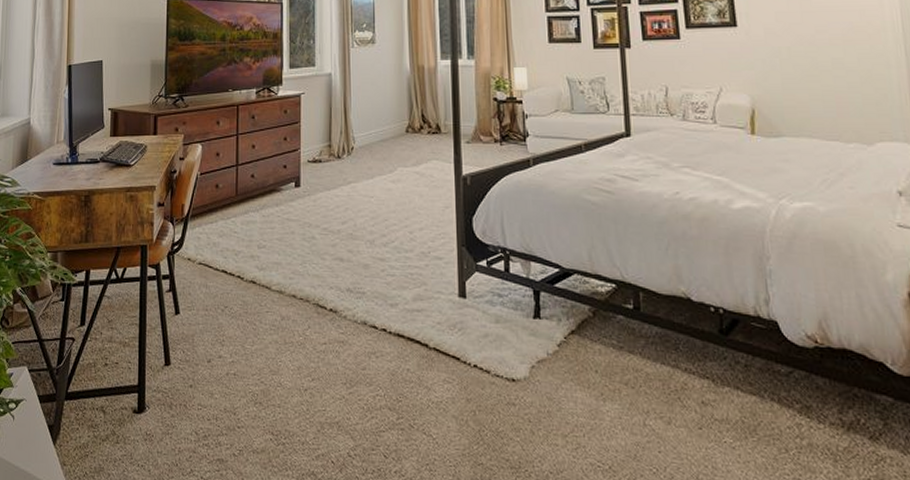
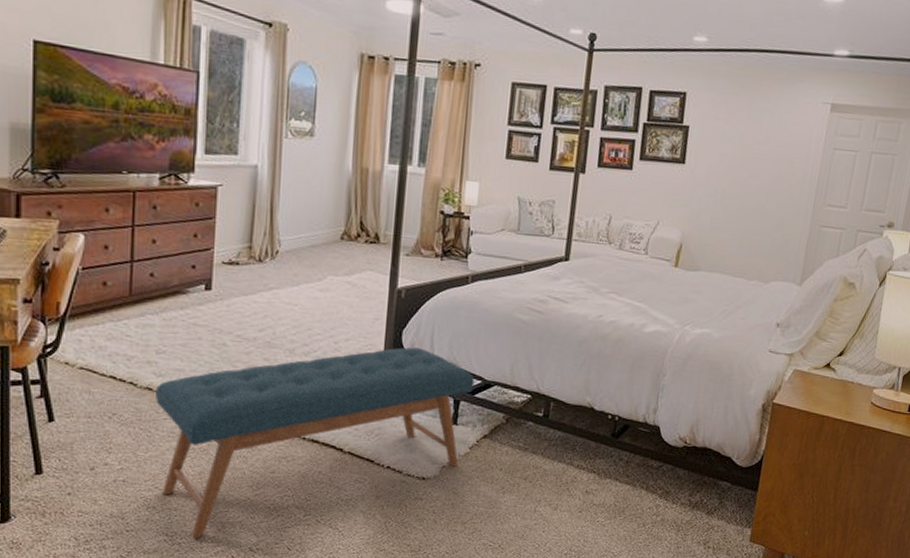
bench: none [259,235,552,438] -> present [156,347,474,537]

